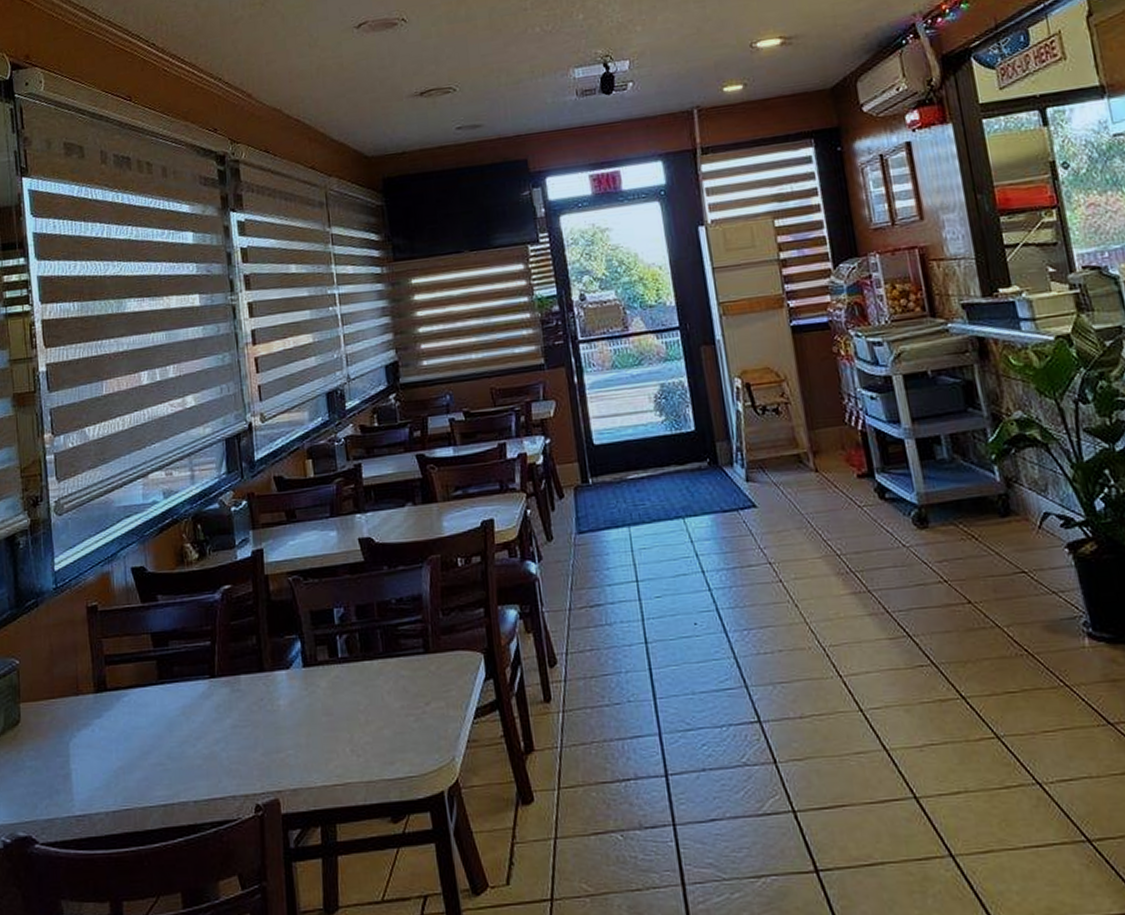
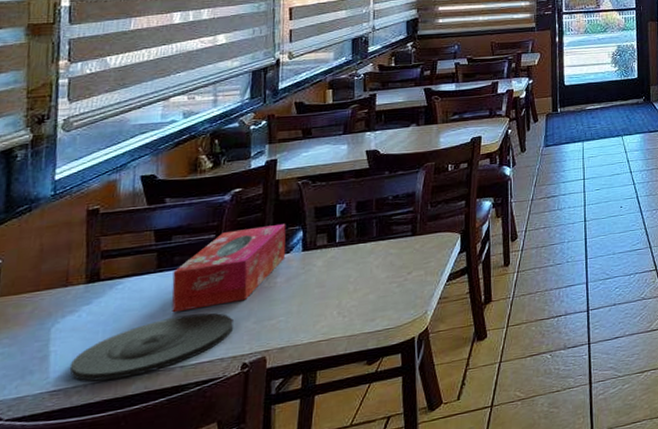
plate: none [90,738,241,809] -> present [69,313,233,382]
tissue box: none [174,630,286,735] -> present [172,223,286,313]

